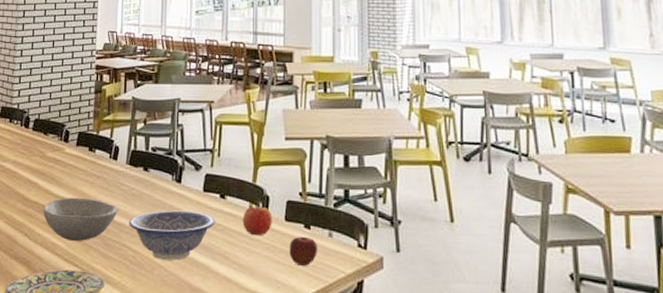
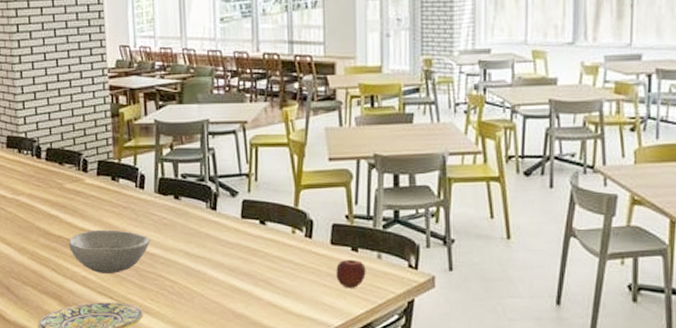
decorative bowl: present [129,210,216,260] -> none [163,238,257,288]
fruit: present [243,204,272,235] -> none [285,229,317,260]

